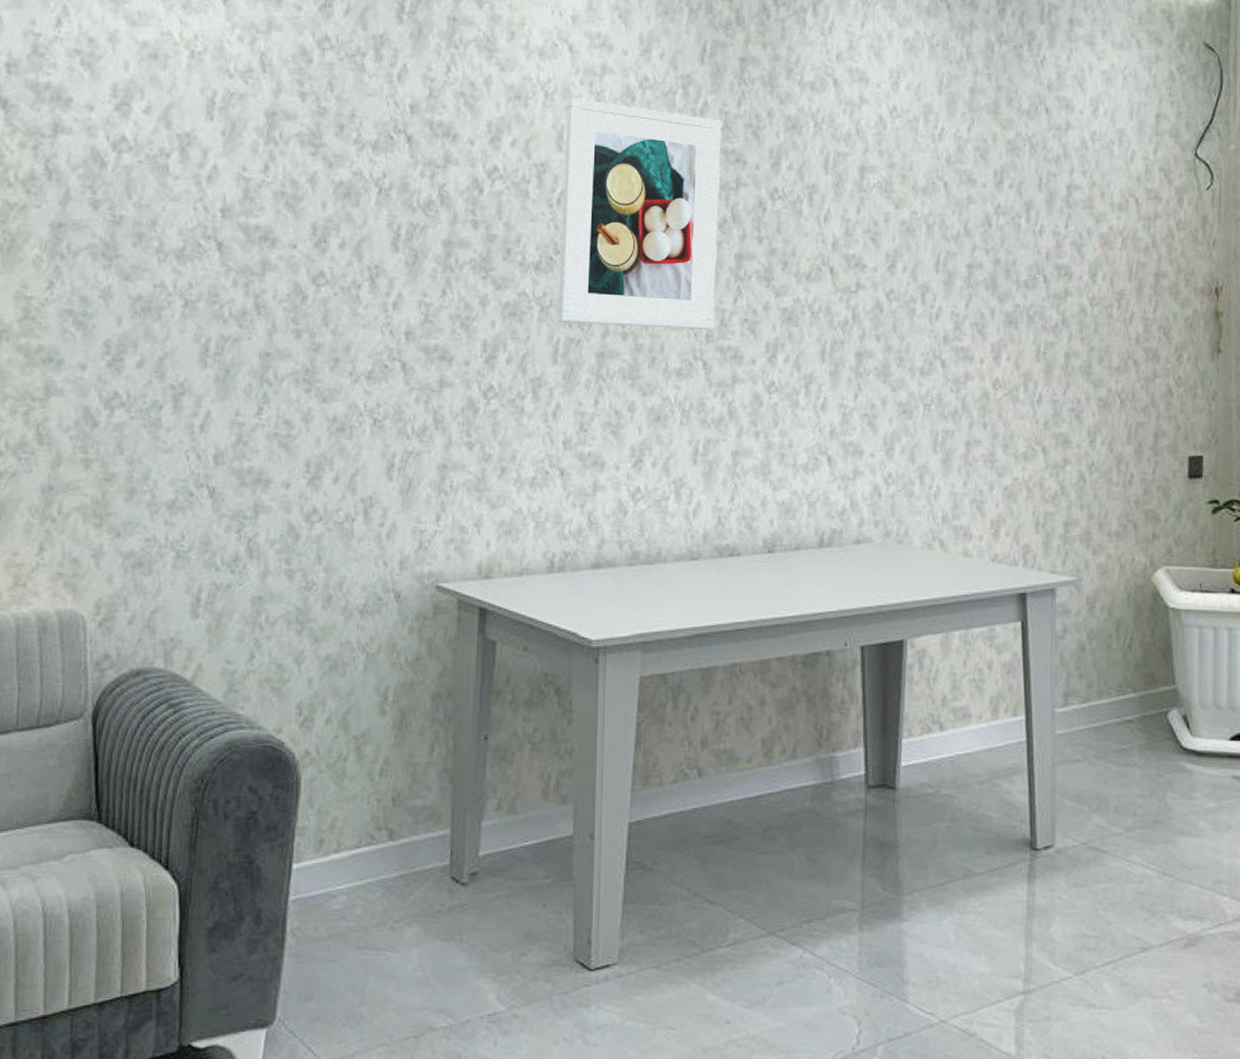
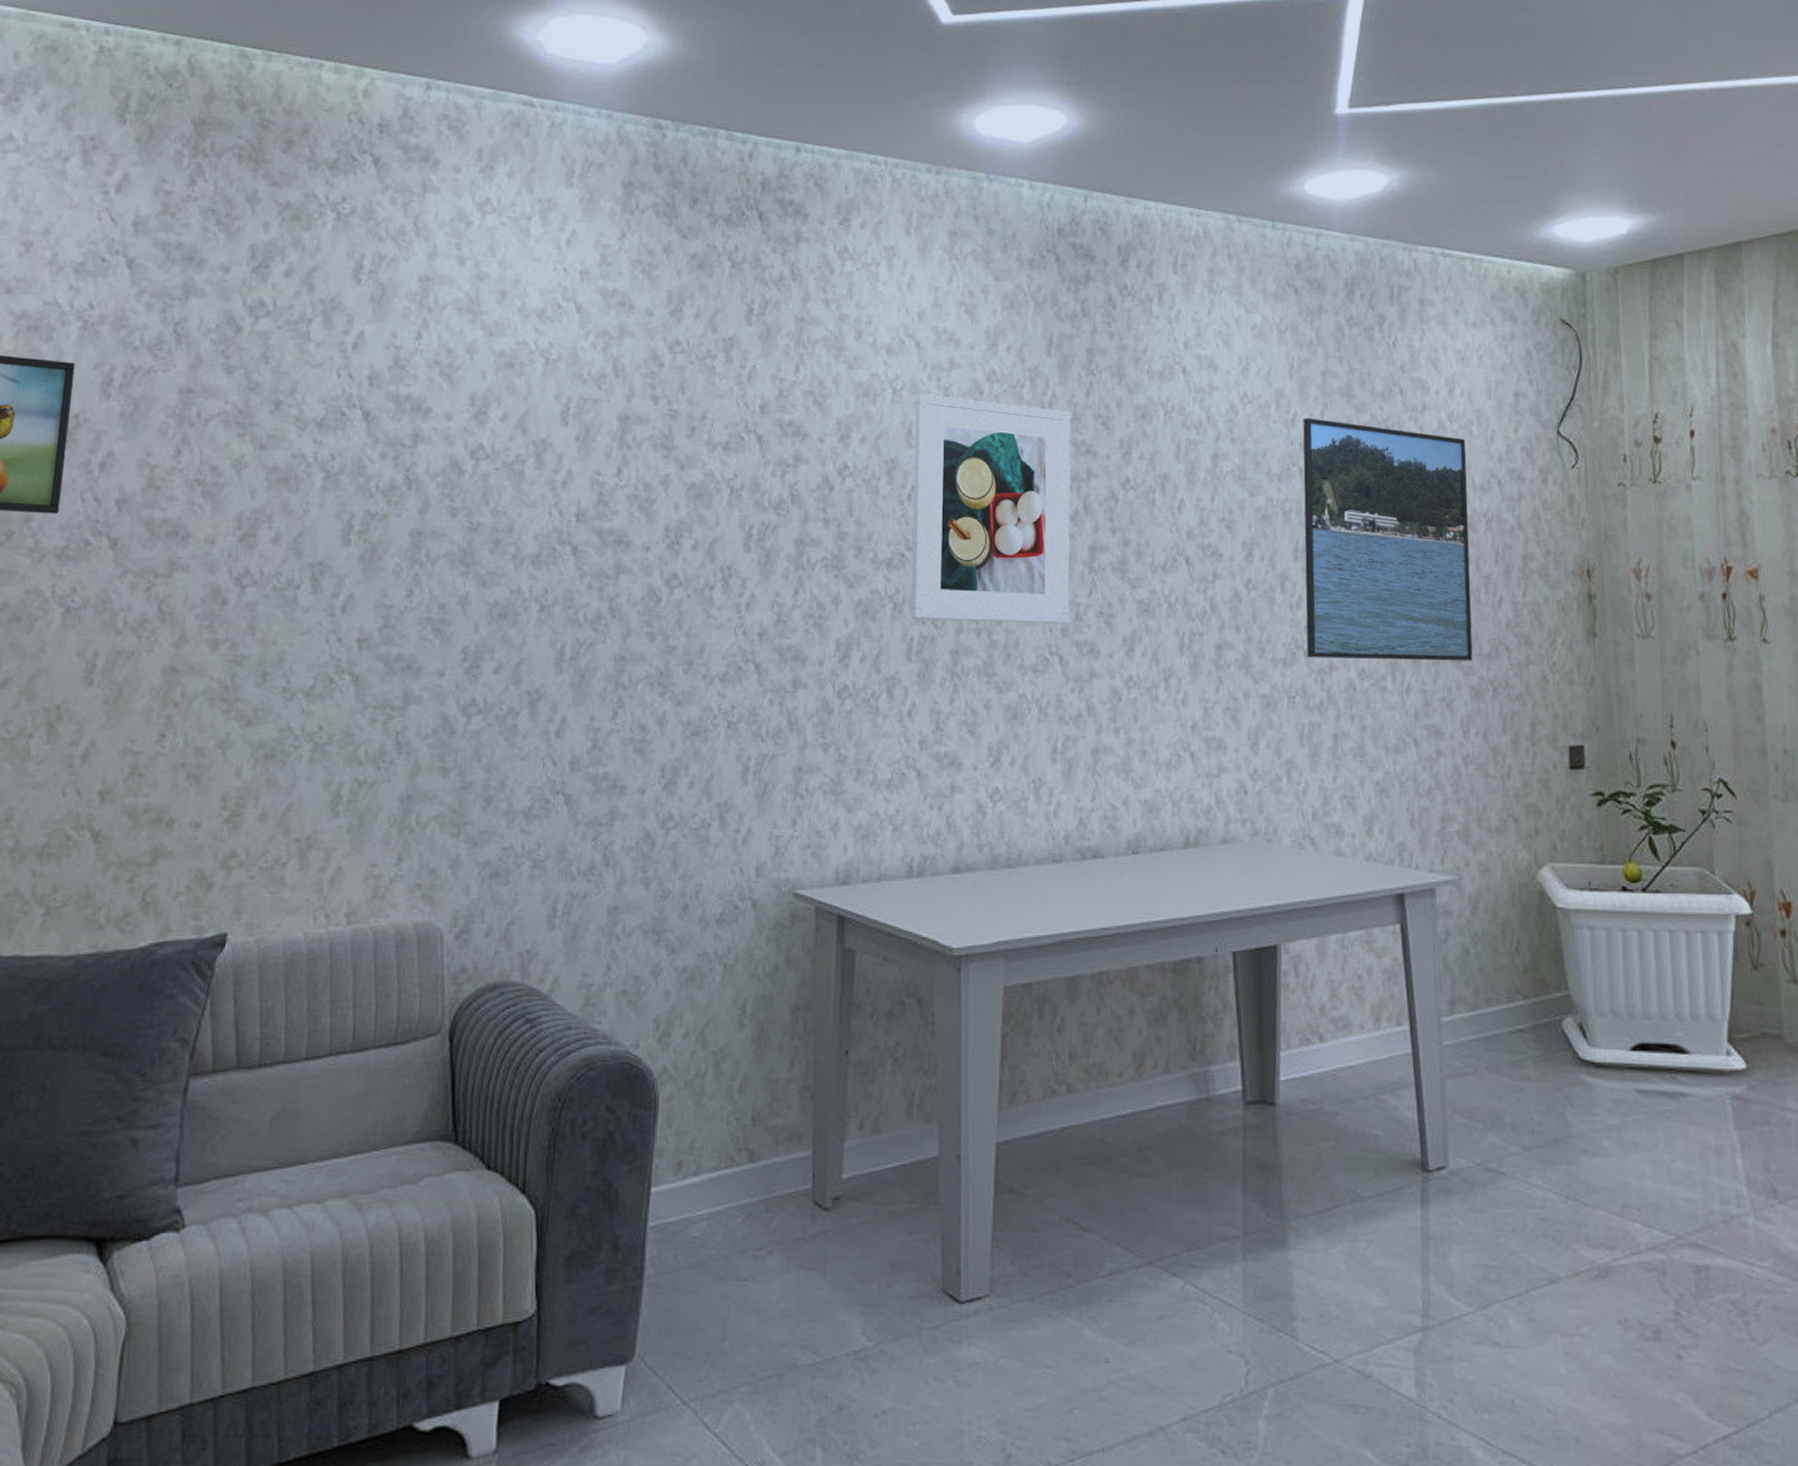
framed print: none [944,133,1107,374] -> present [1303,418,1473,661]

